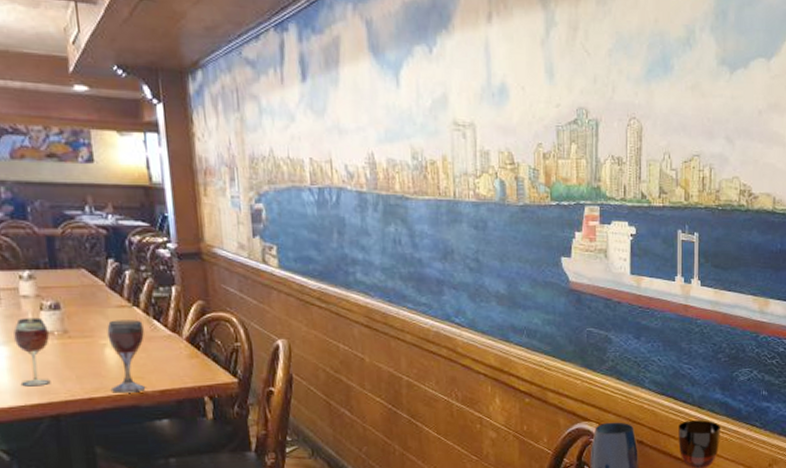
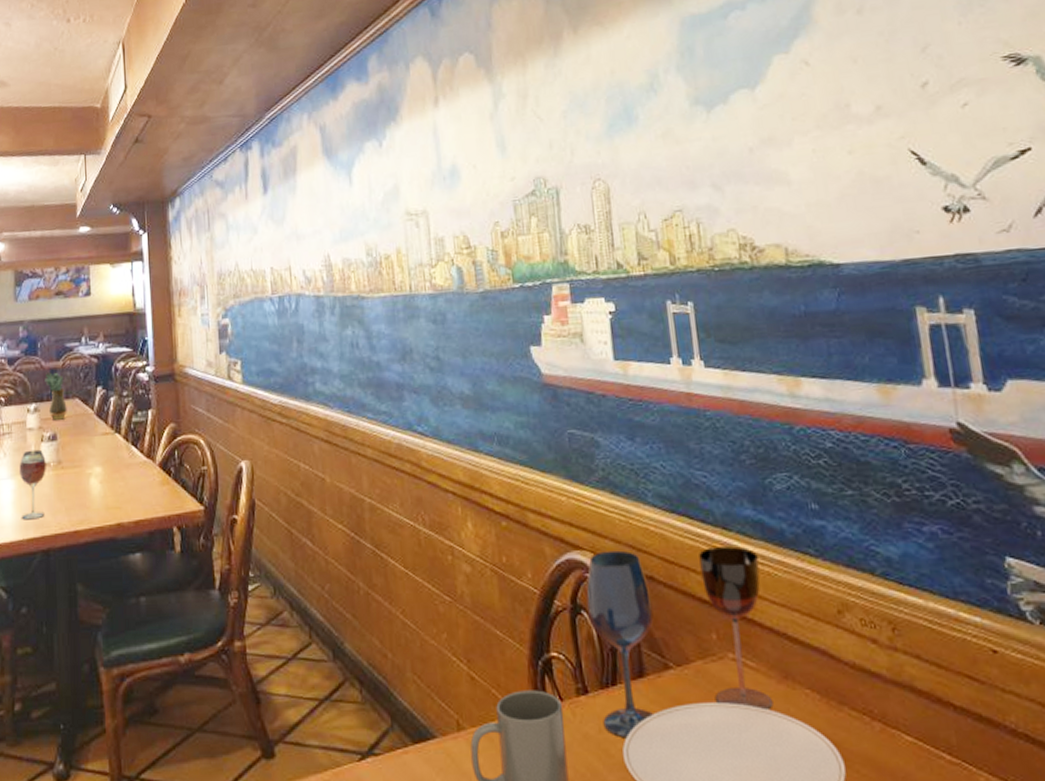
vase: none [39,238,71,289] -> present [45,371,67,420]
cup: present [107,320,146,393] -> none [93,447,123,525]

